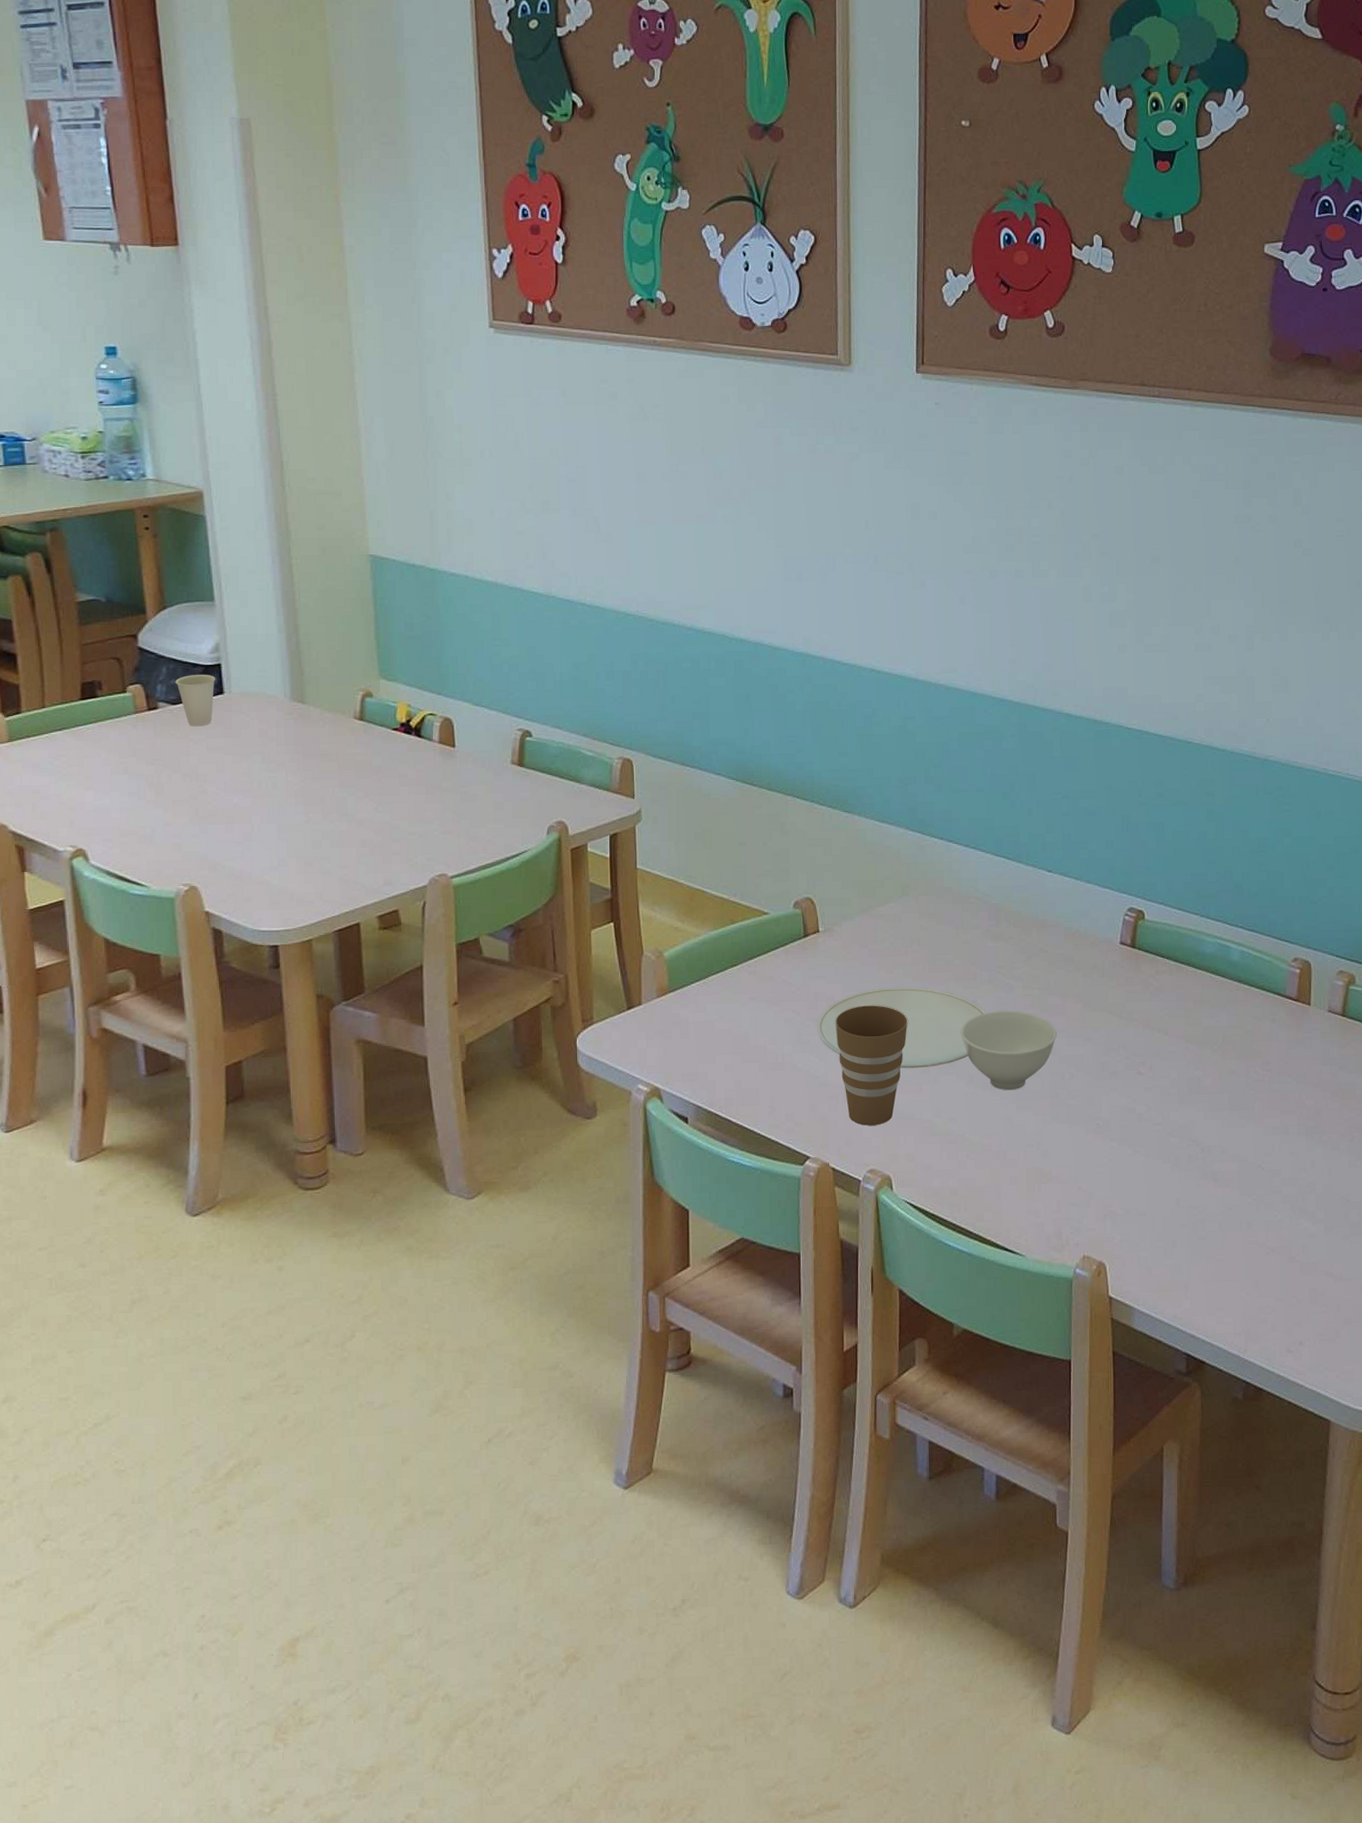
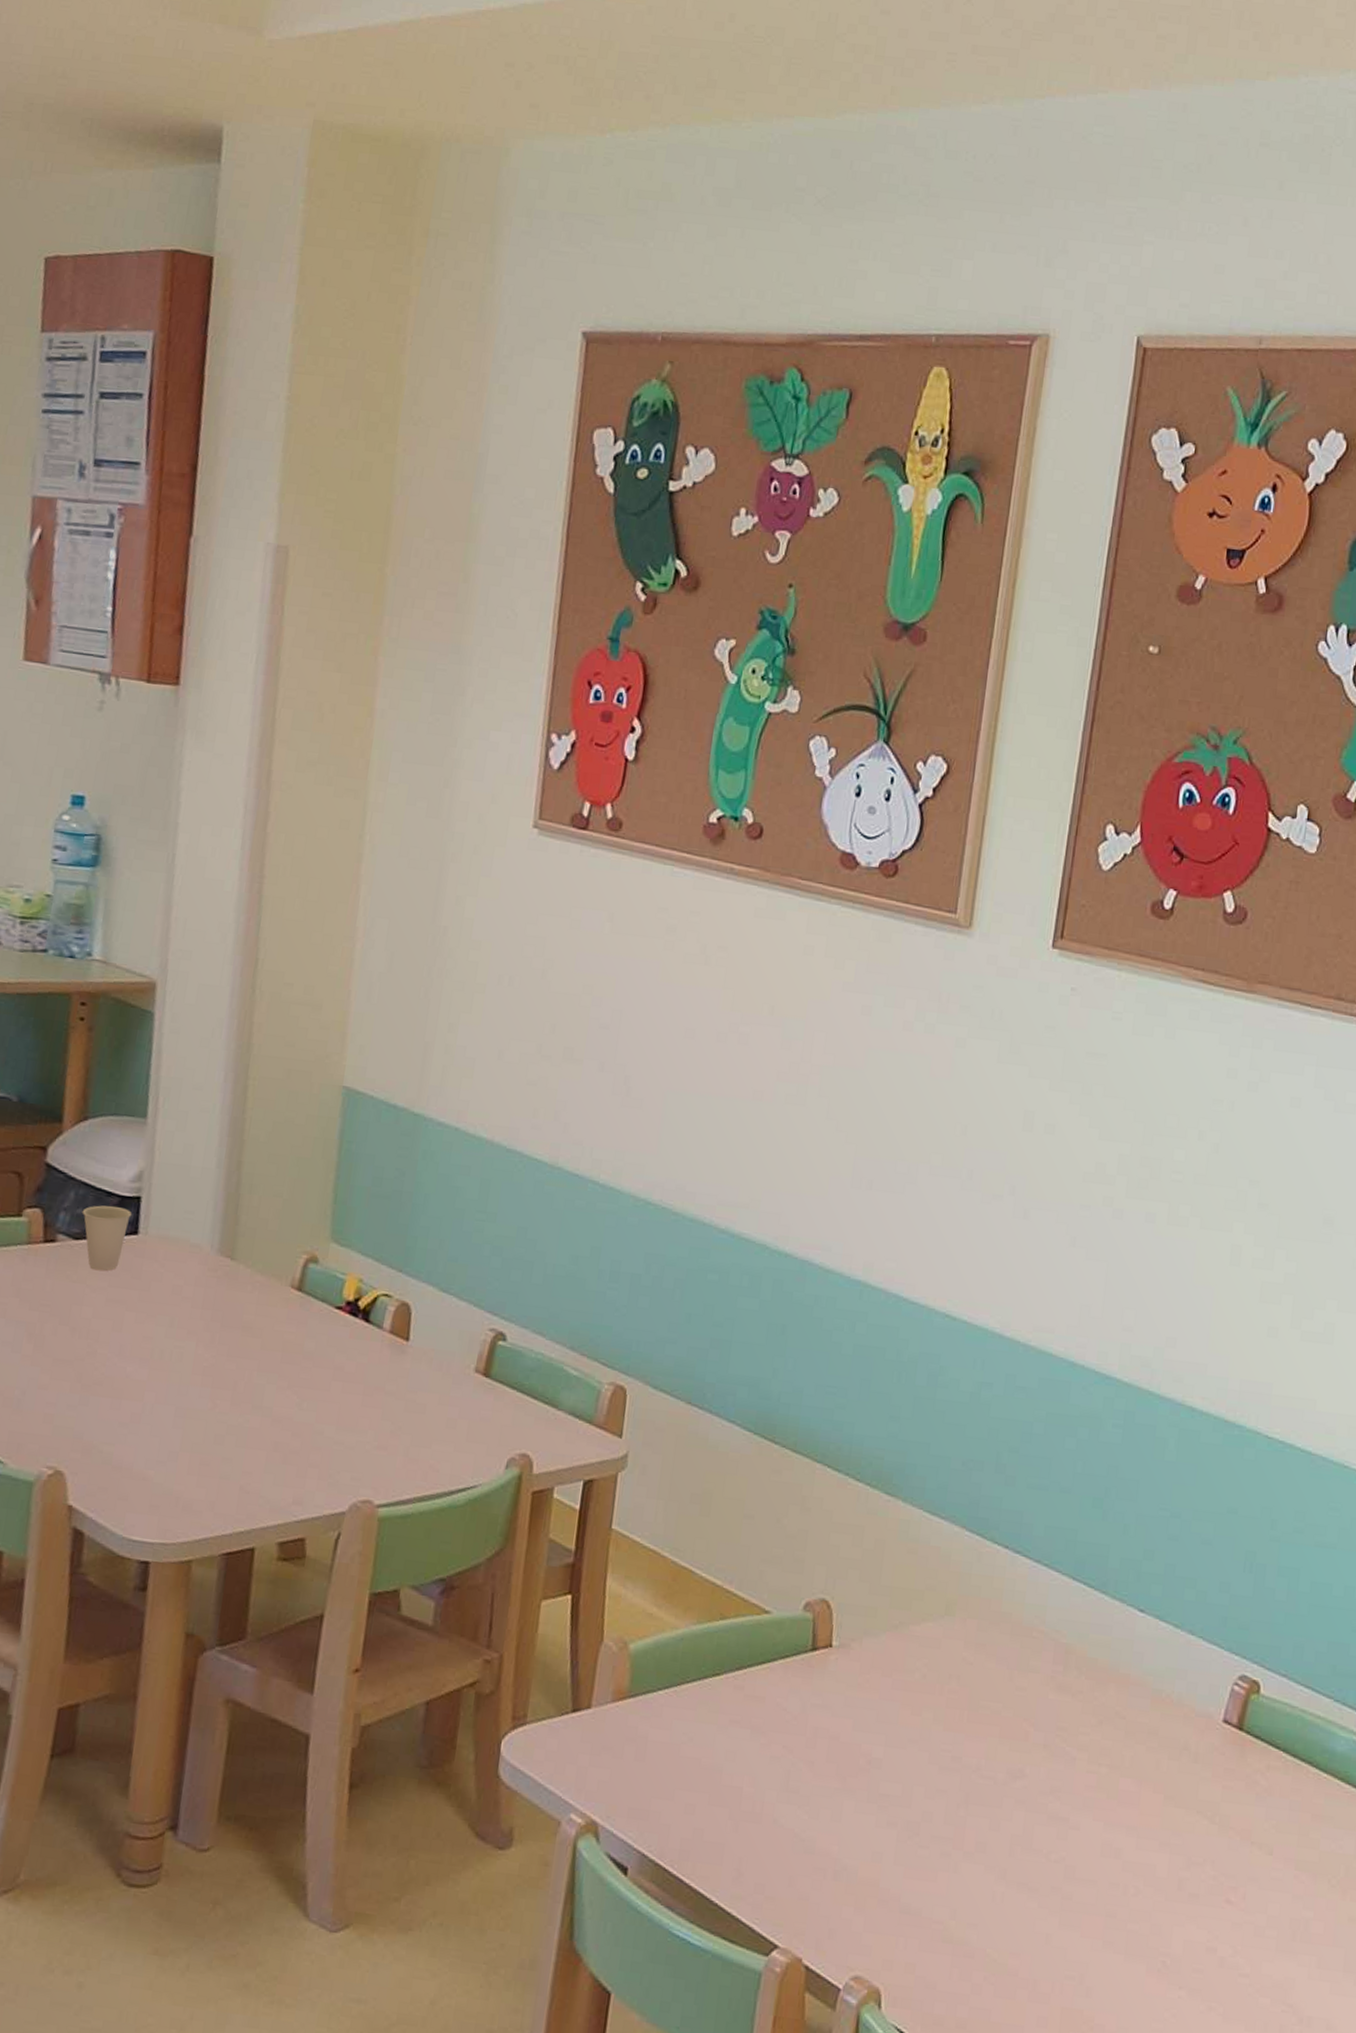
plate: present [817,987,986,1069] -> none [811,1733,1035,1850]
cup: present [835,1005,908,1126] -> none [834,1752,931,1918]
bowl: present [961,1010,1057,1091] -> none [997,1787,1125,1898]

